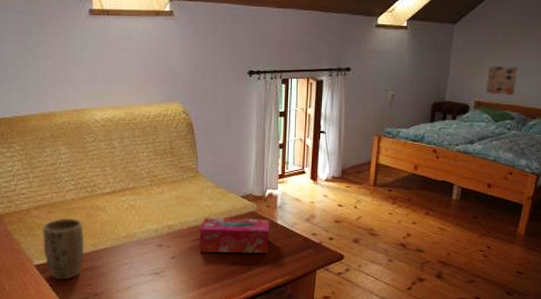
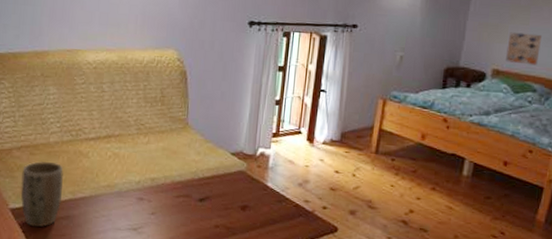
tissue box: present [199,217,270,253] -> none [181,173,259,218]

